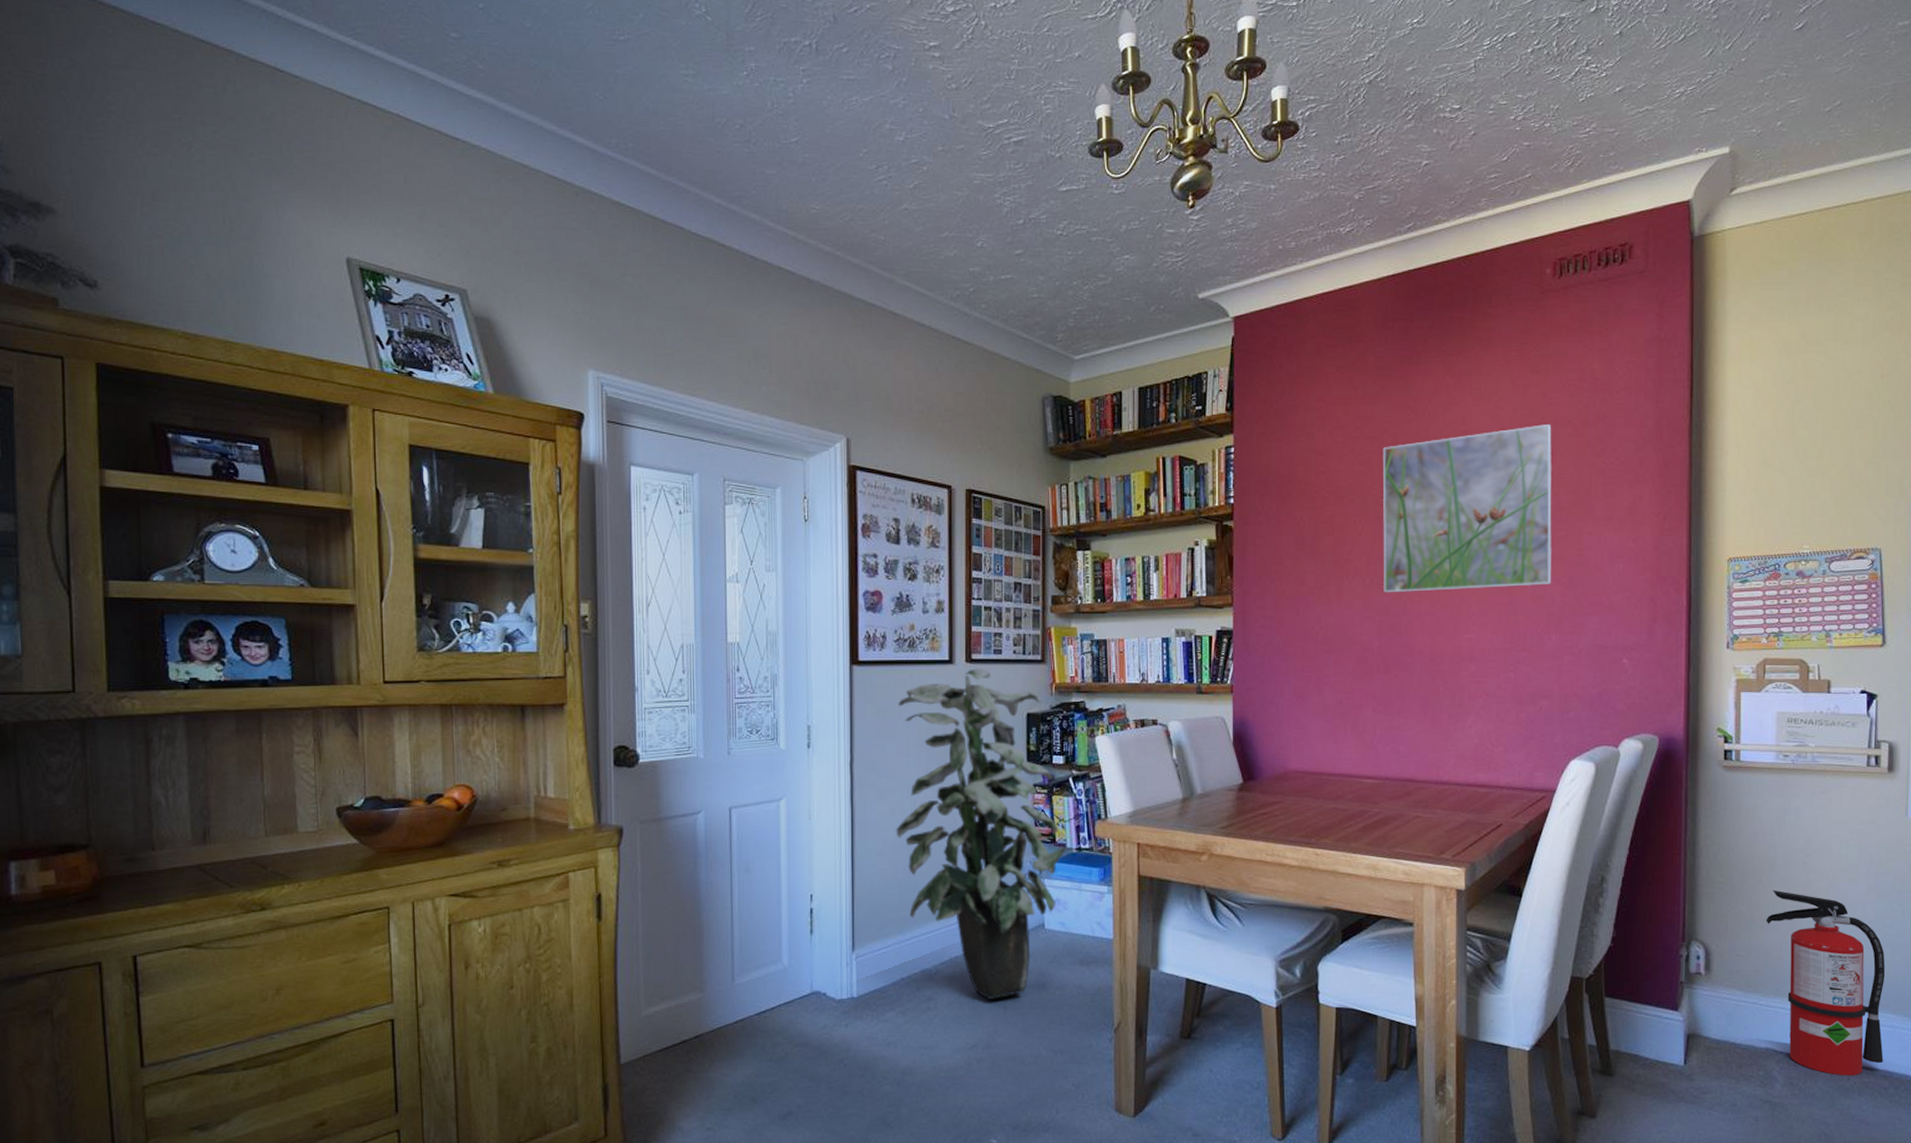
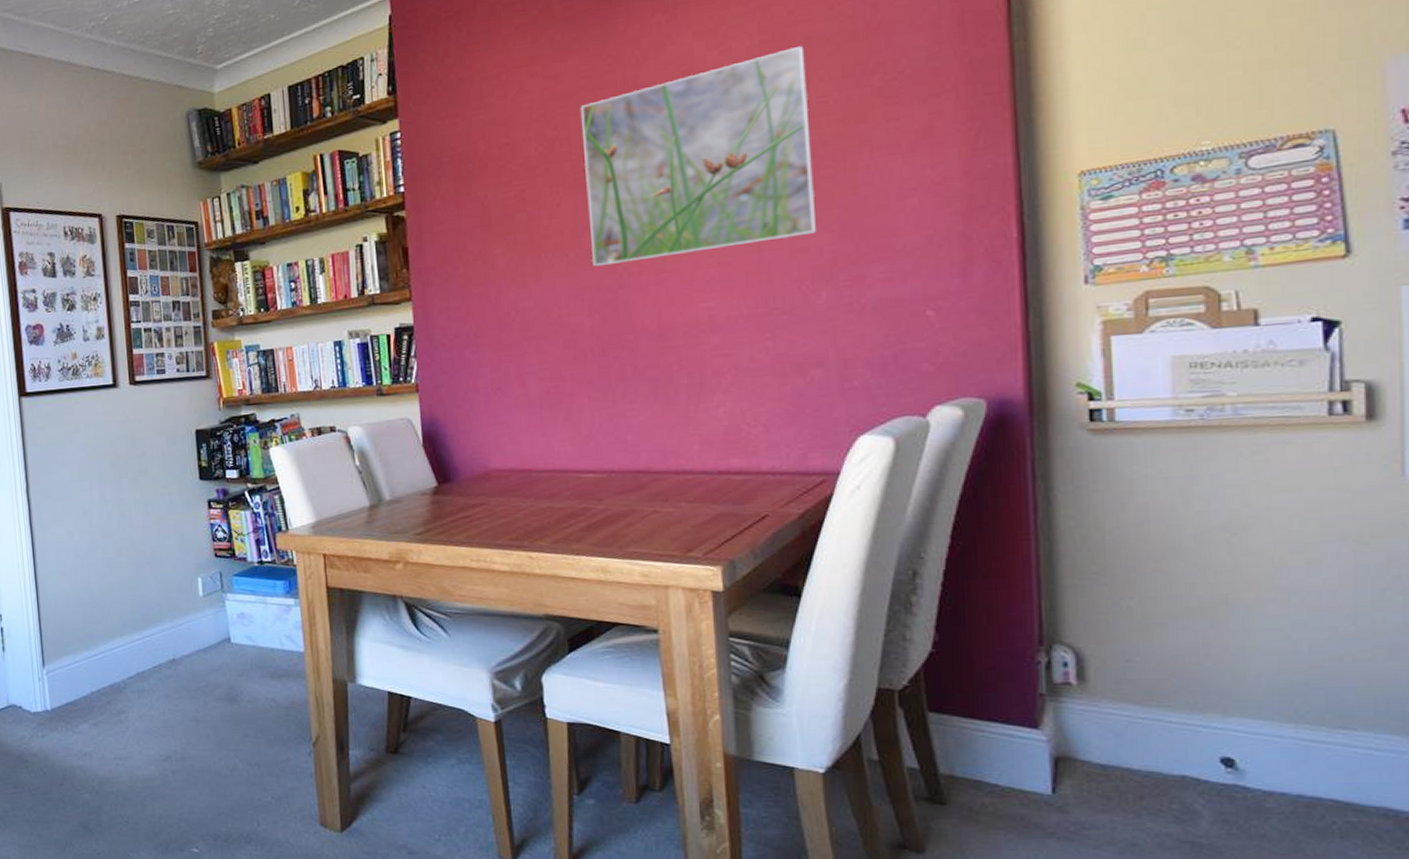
indoor plant: present [896,668,1068,999] -> none [66,389,249,712]
fire extinguisher: present [1766,889,1886,1076] -> none [1170,579,1382,814]

